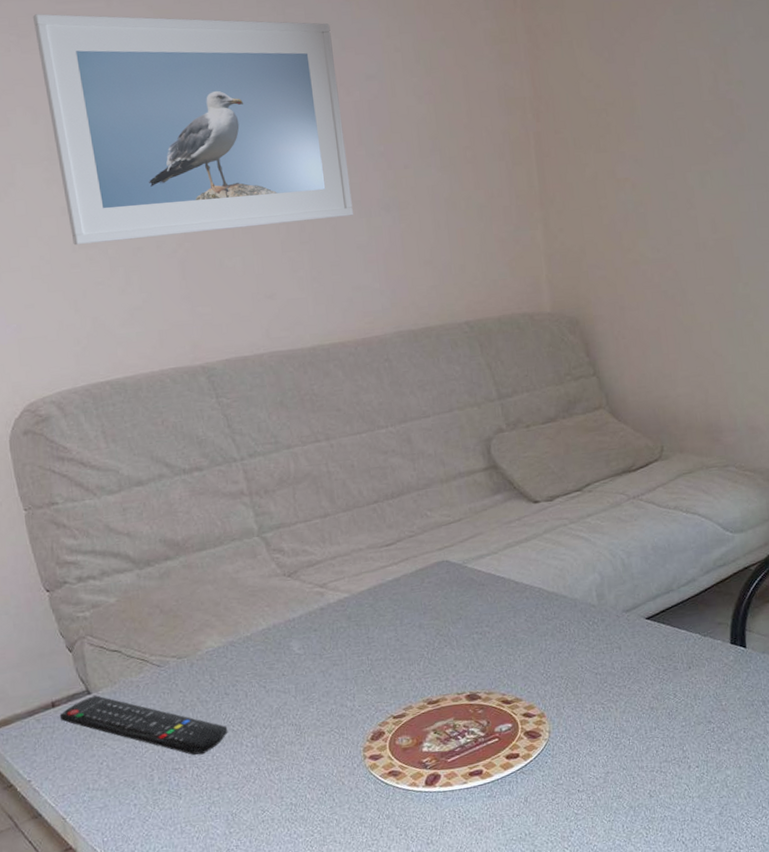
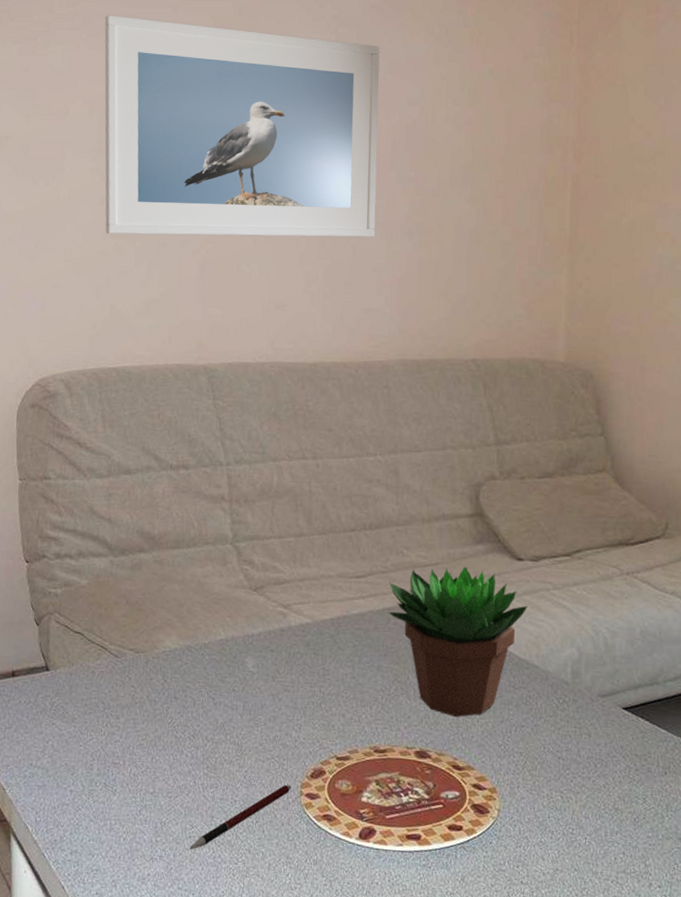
remote control: present [59,695,228,756] -> none [17,673,171,754]
pen: none [264,751,355,833] -> present [189,784,291,850]
succulent plant: none [418,517,550,657] -> present [388,566,528,717]

